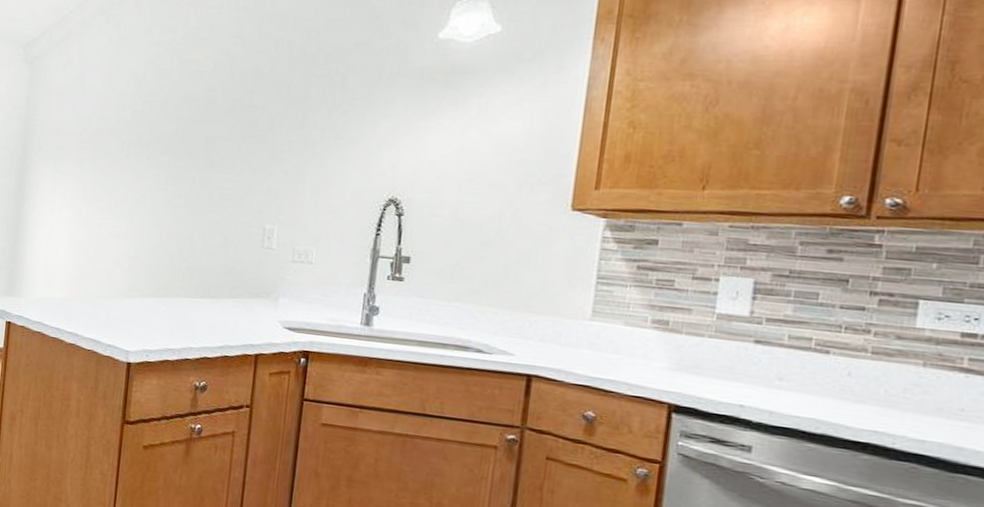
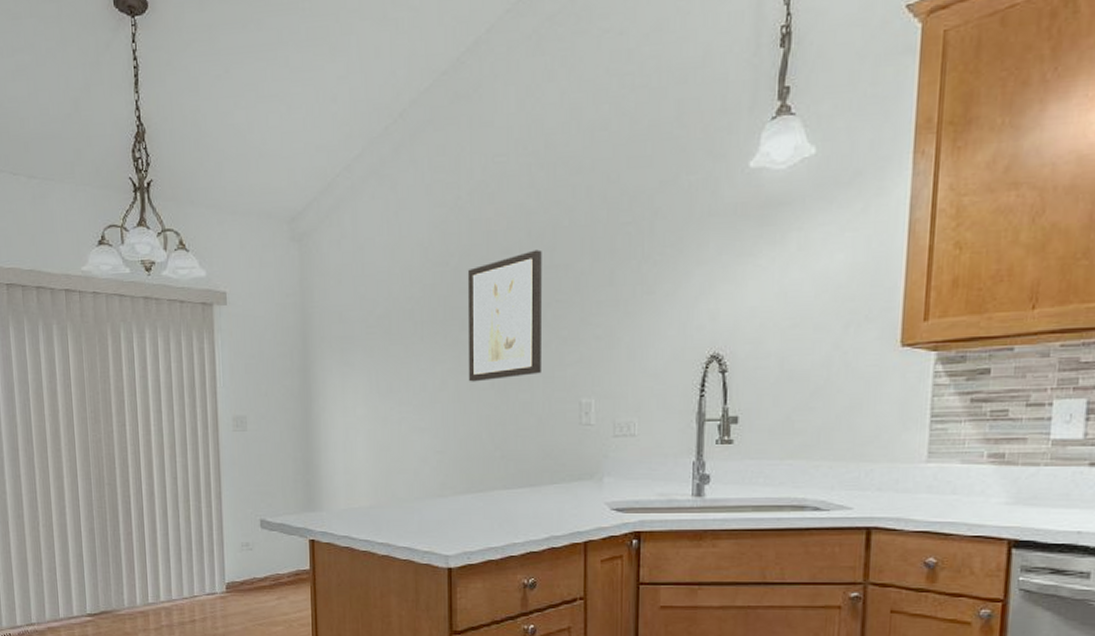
wall art: none [164,90,243,200] -> present [467,249,542,382]

